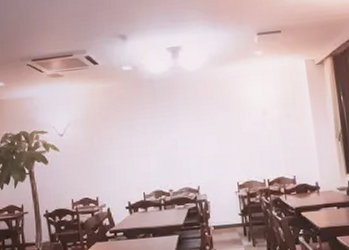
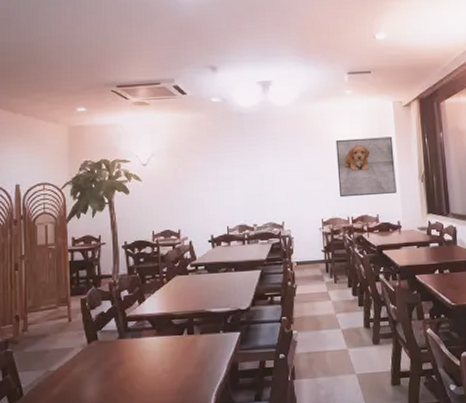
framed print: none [248,96,313,160] -> present [335,136,397,198]

